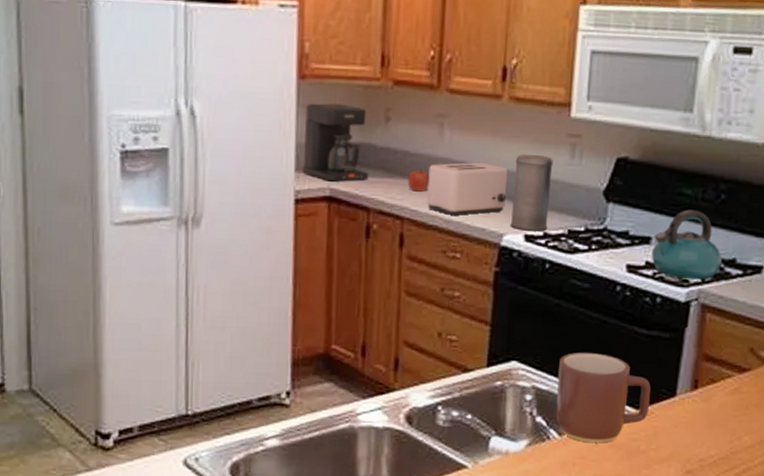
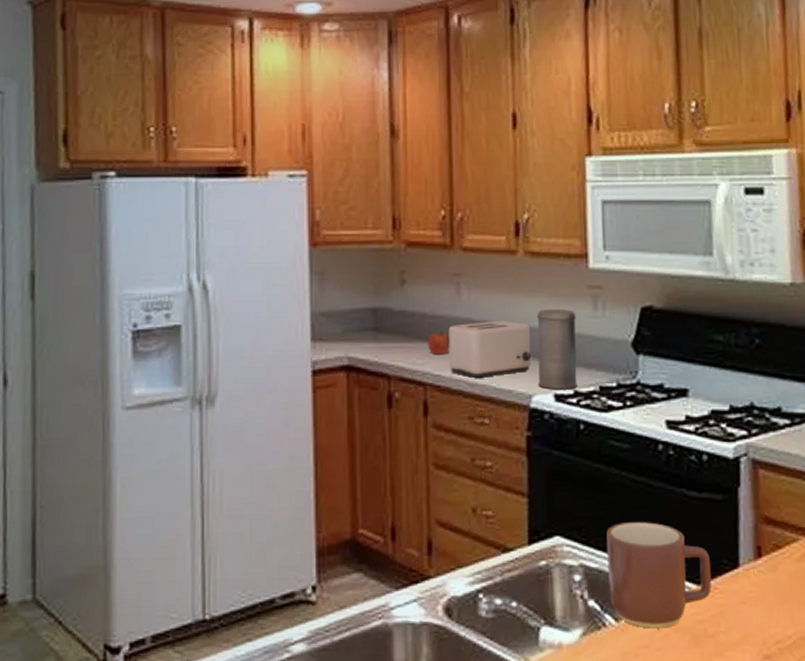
coffee maker: present [302,103,369,182] -> none [318,269,387,350]
kettle: present [651,209,722,280] -> none [690,357,766,433]

